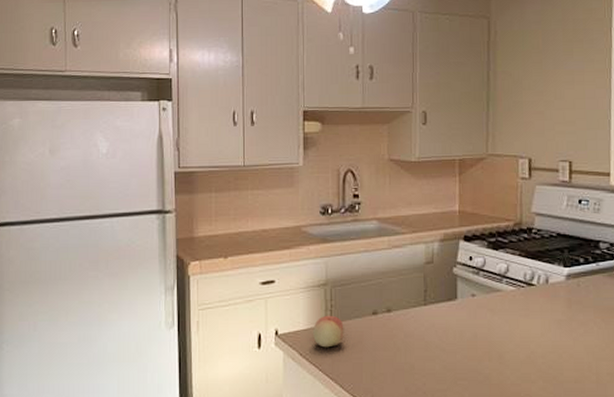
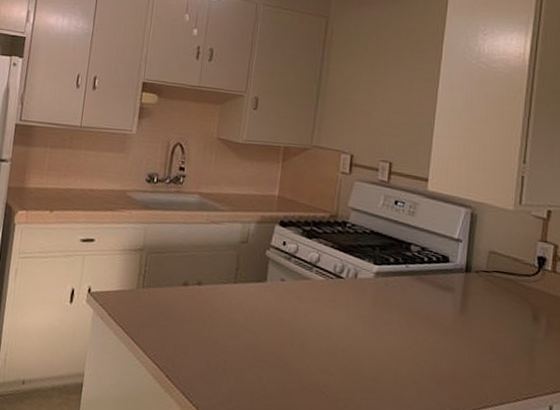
fruit: present [313,315,344,348] -> none [123,279,155,312]

